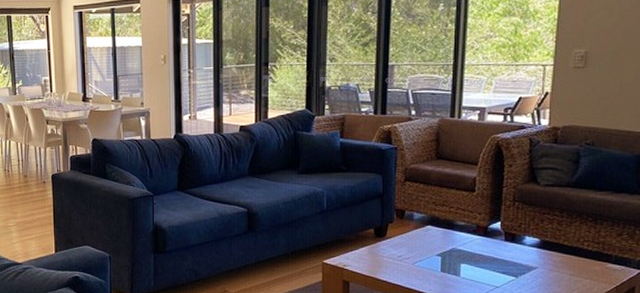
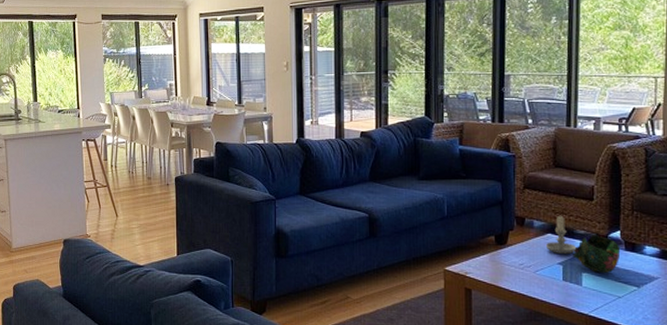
candle: none [424,207,456,246] -> present [545,215,577,255]
decorative bowl: none [452,226,500,264] -> present [573,235,621,273]

